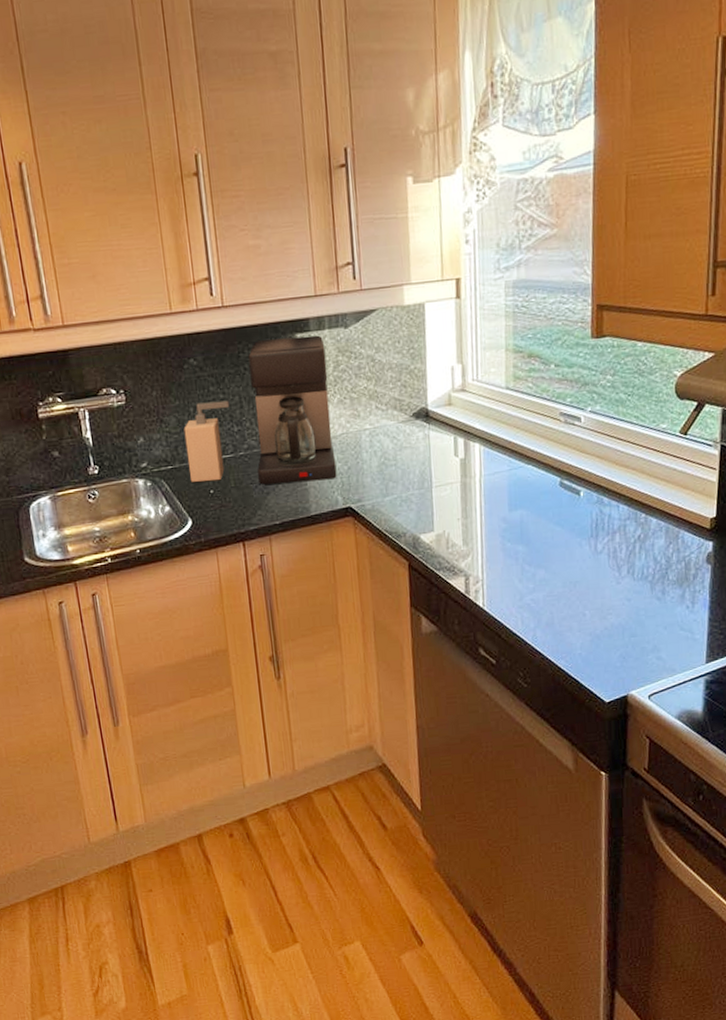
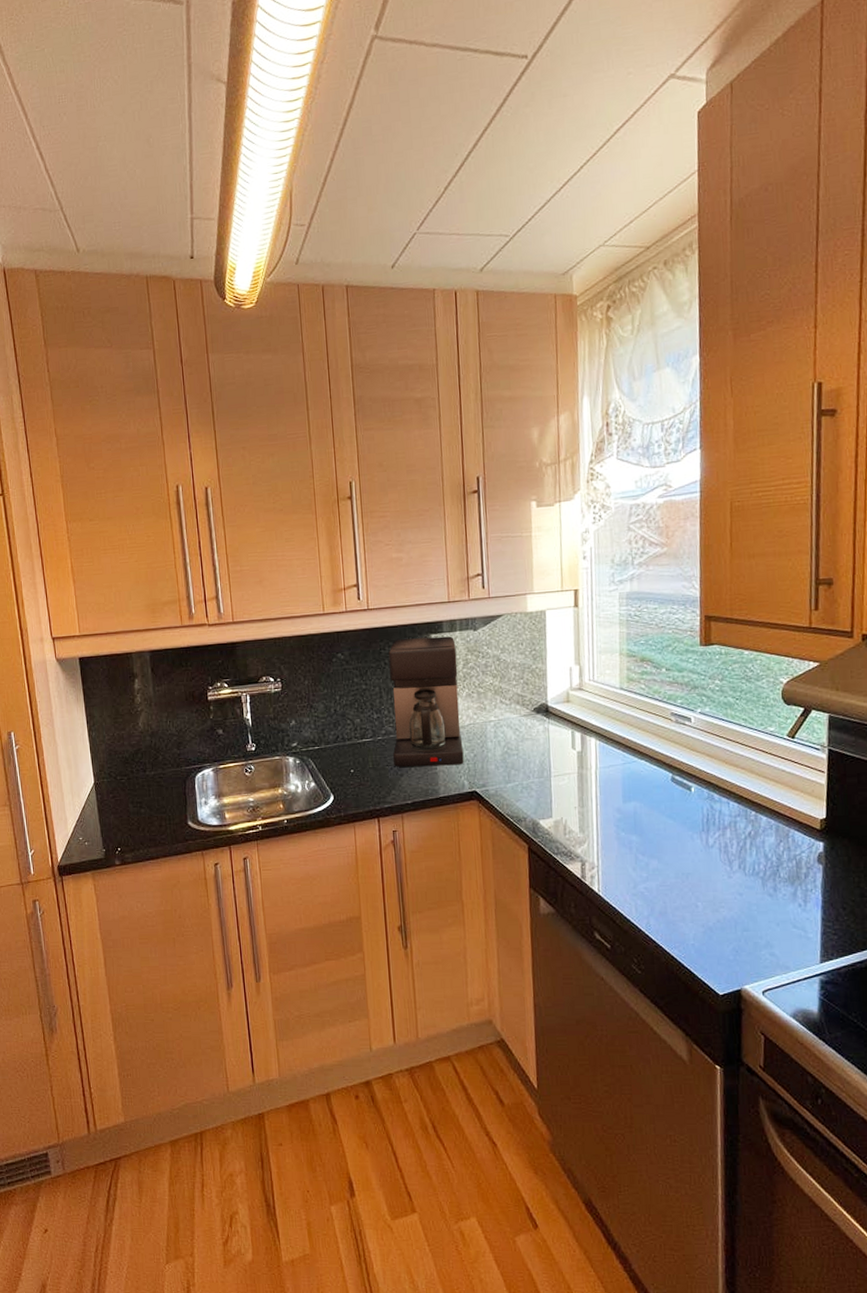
soap dispenser: present [183,400,230,482] -> none [330,690,371,762]

